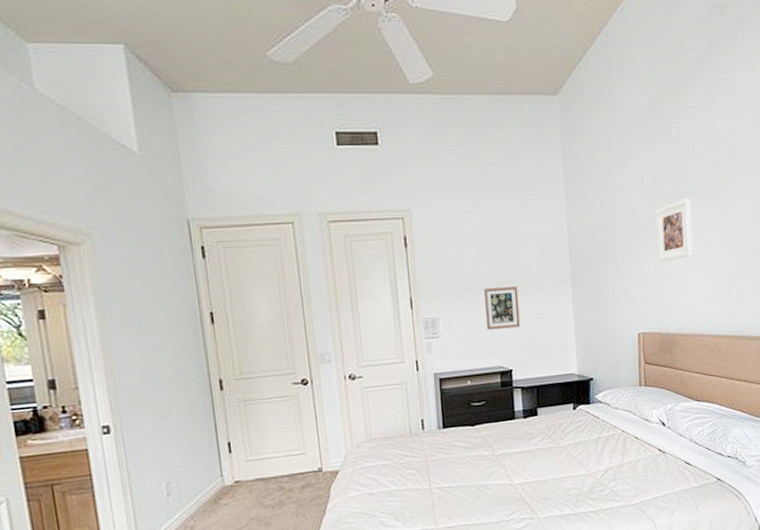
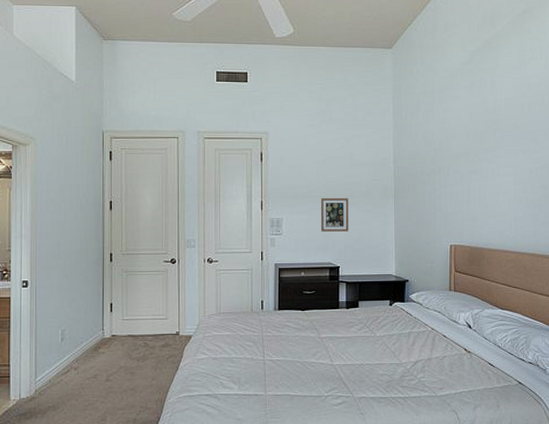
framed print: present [656,198,694,262] -> none [471,134,503,186]

